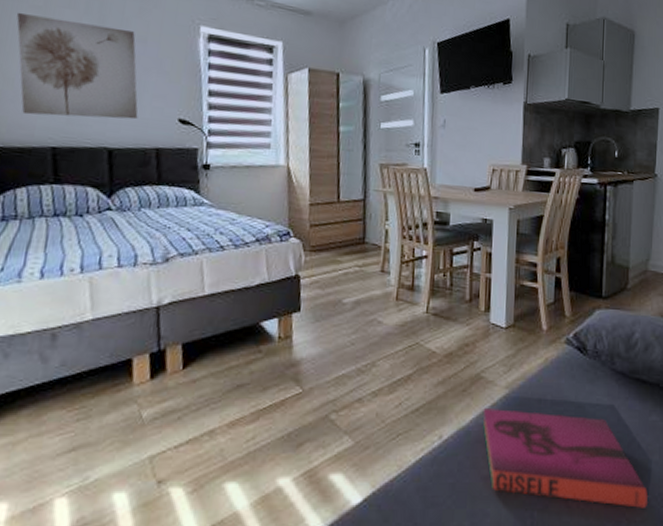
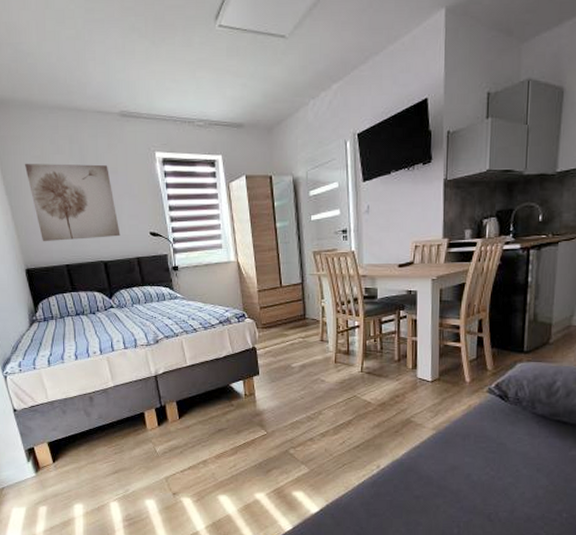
hardback book: present [483,408,648,508] -> none [413,445,566,524]

